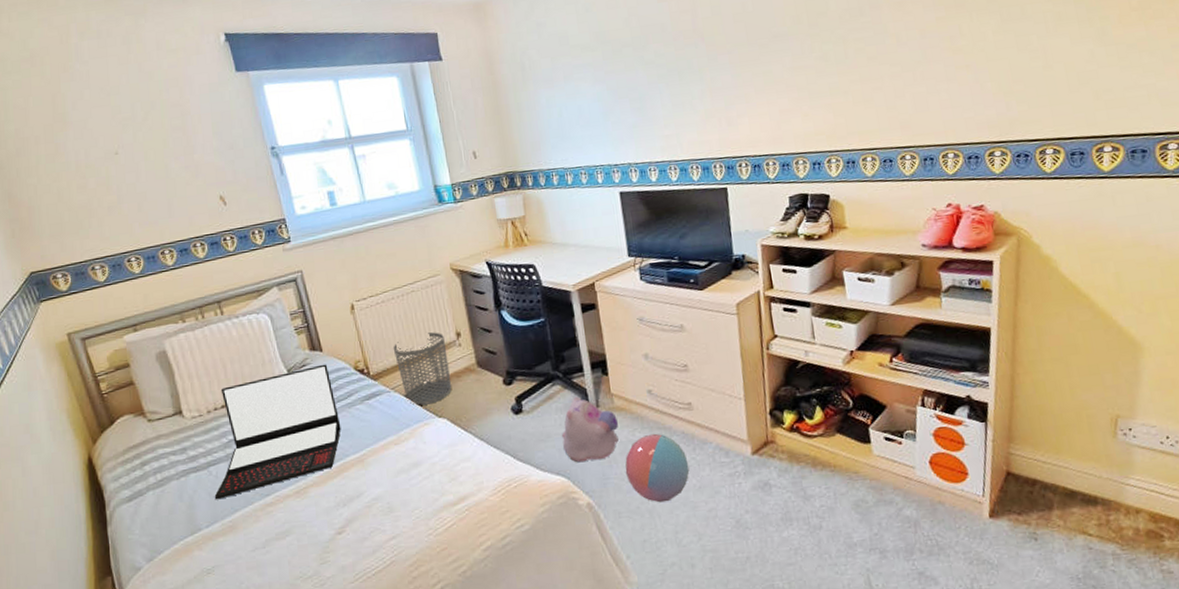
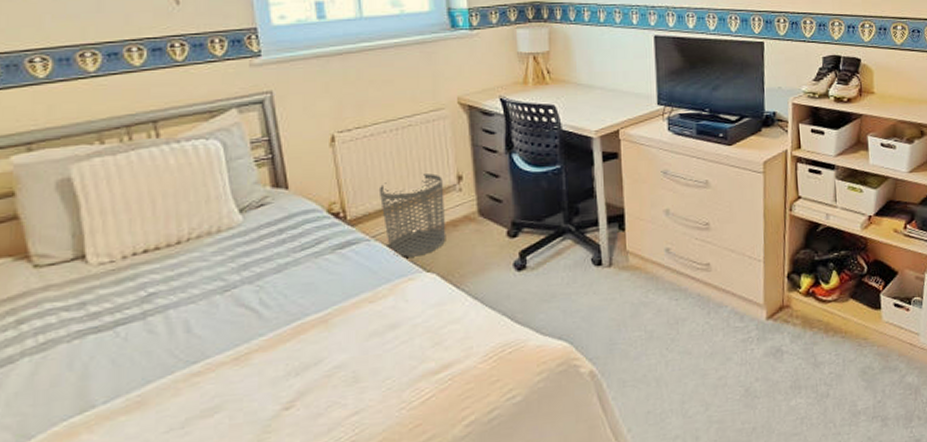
laptop: present [214,364,341,500] -> none [119,204,303,369]
plush toy: present [562,396,619,463] -> none [569,253,631,326]
ball: present [625,433,690,503] -> none [634,295,702,371]

